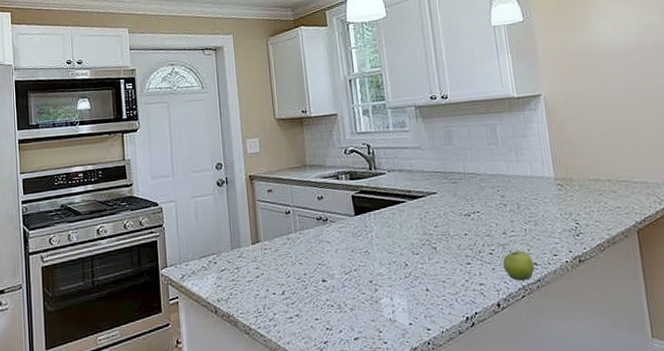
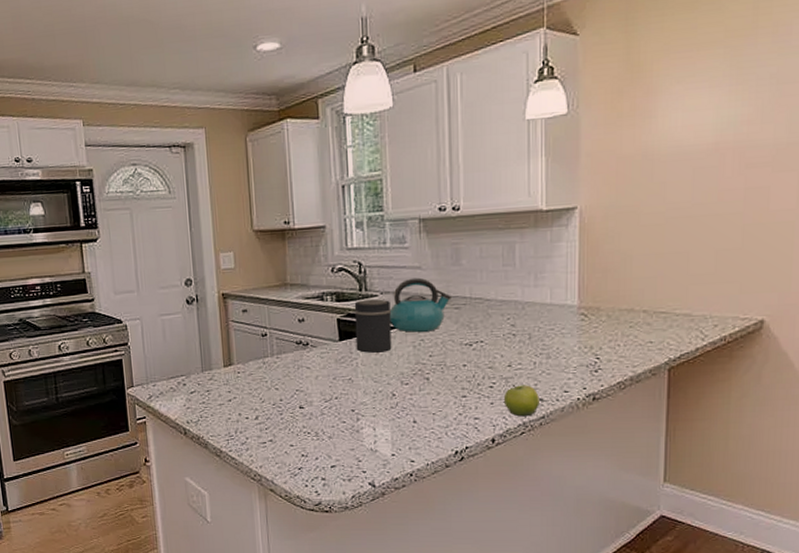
cylinder: none [365,176,401,226] -> present [354,299,392,353]
kettle: none [396,156,449,206] -> present [389,277,451,332]

